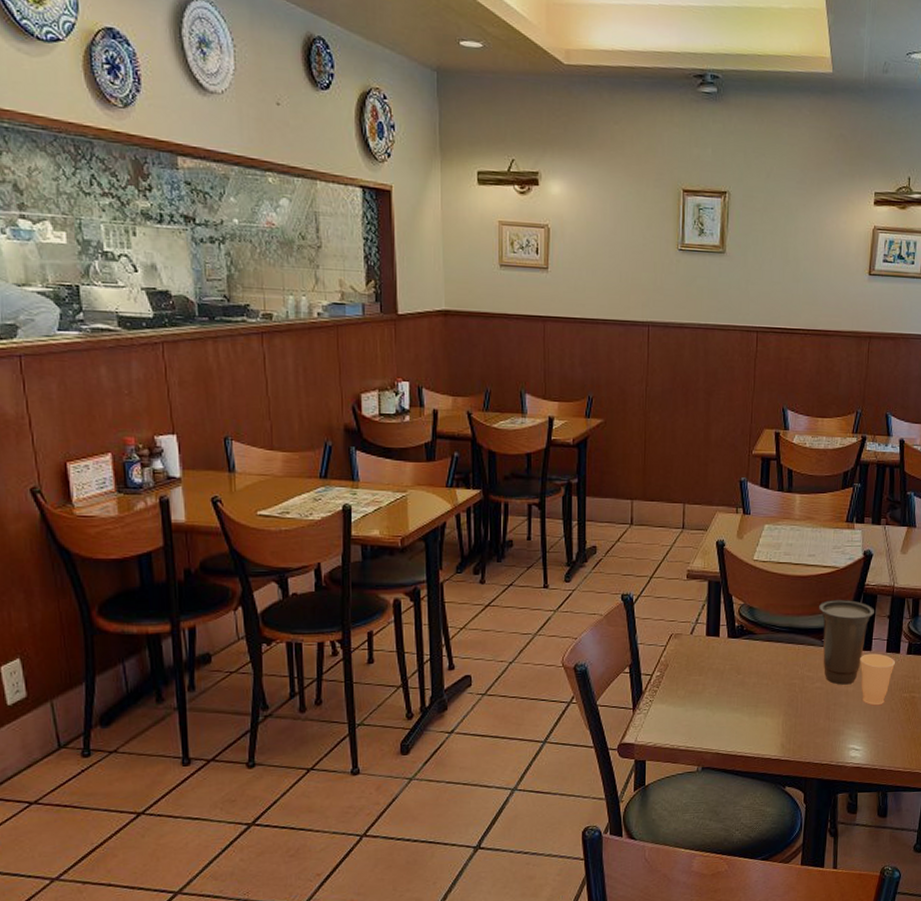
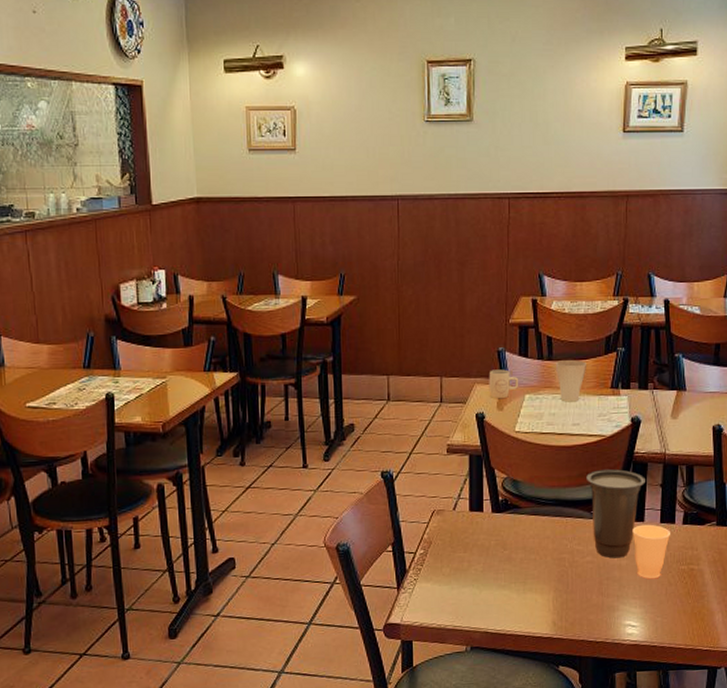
mug: none [730,499,759,528] -> present [489,369,519,399]
cup: none [794,493,824,534] -> present [555,360,586,402]

